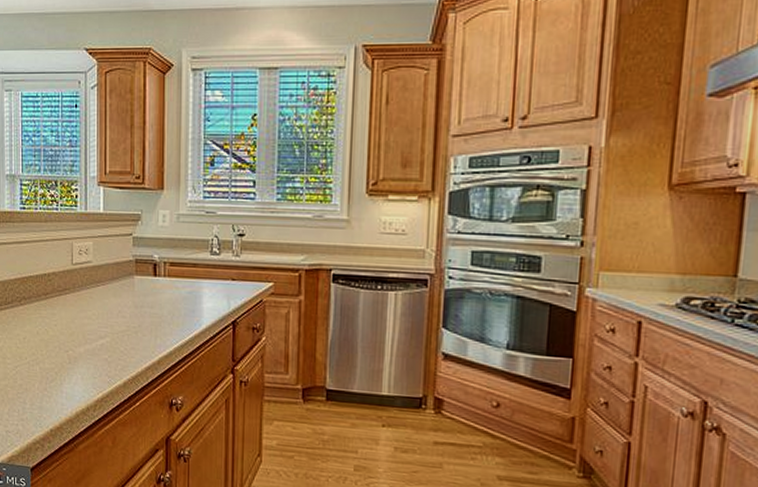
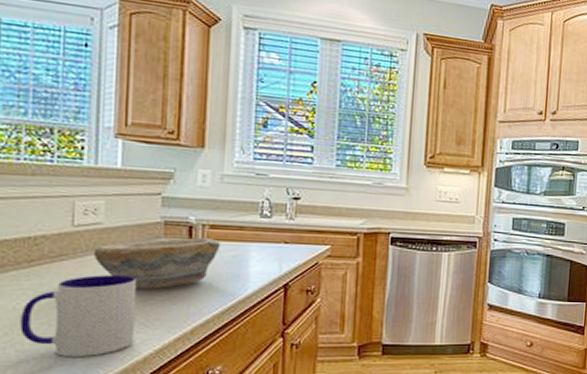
mug: none [42,307,117,378] -> present [20,275,137,356]
bowl: none [86,274,179,321] -> present [93,238,221,289]

